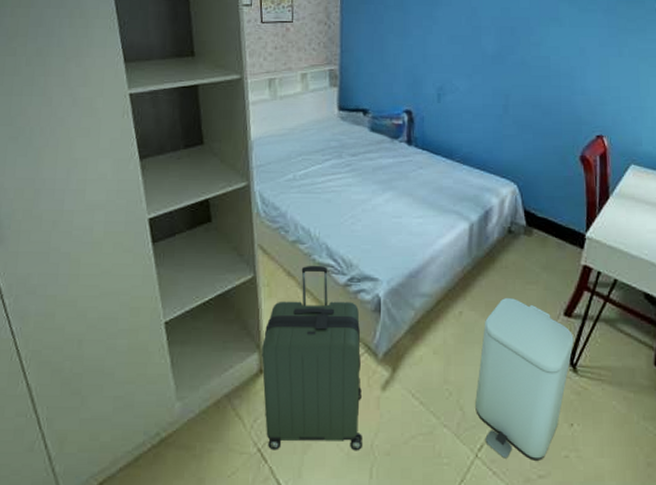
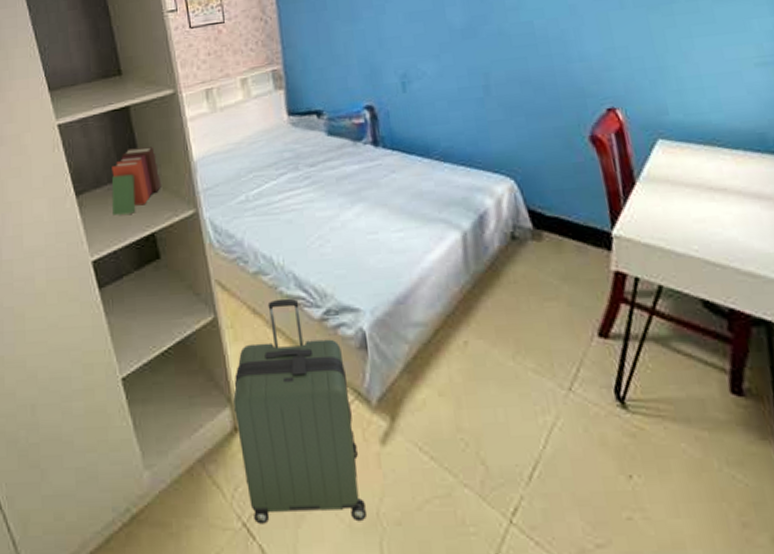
books: none [172,123,220,180] -> present [111,147,161,215]
pedal bin: present [475,297,574,461] -> none [497,319,617,525]

